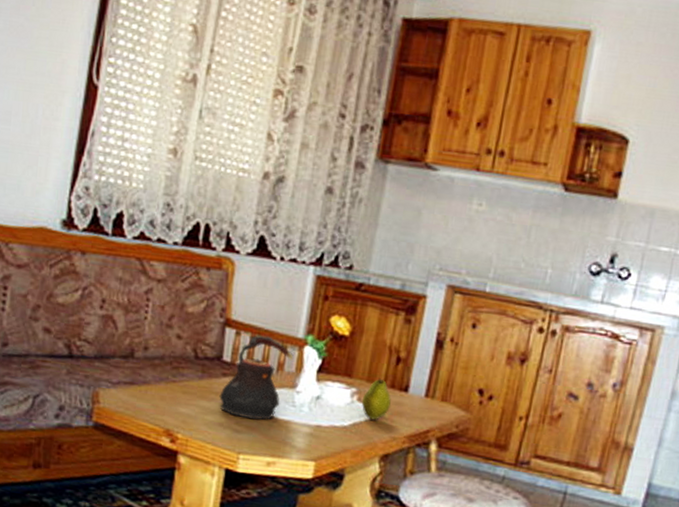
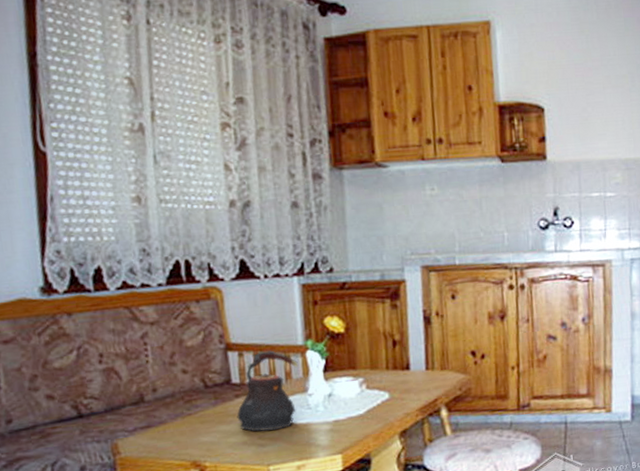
fruit: present [361,378,391,421] -> none [370,363,397,403]

